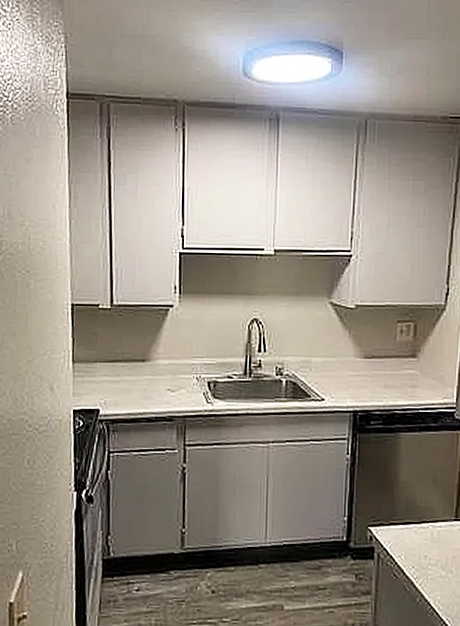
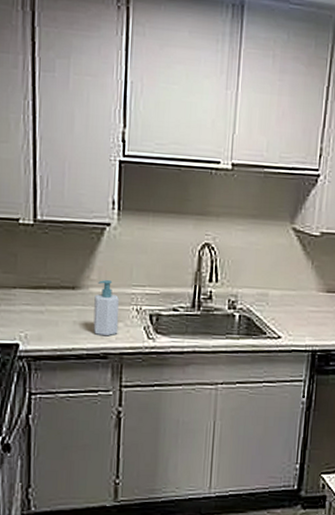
soap bottle: none [160,353,182,402] -> present [93,280,120,336]

